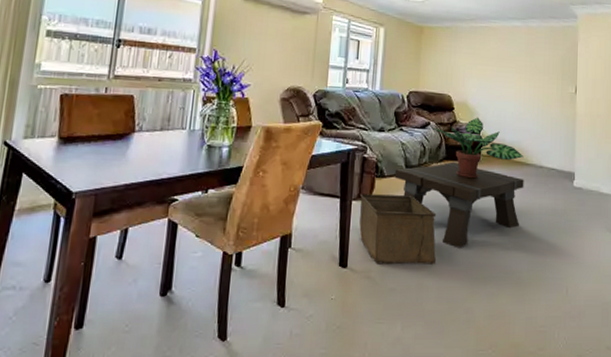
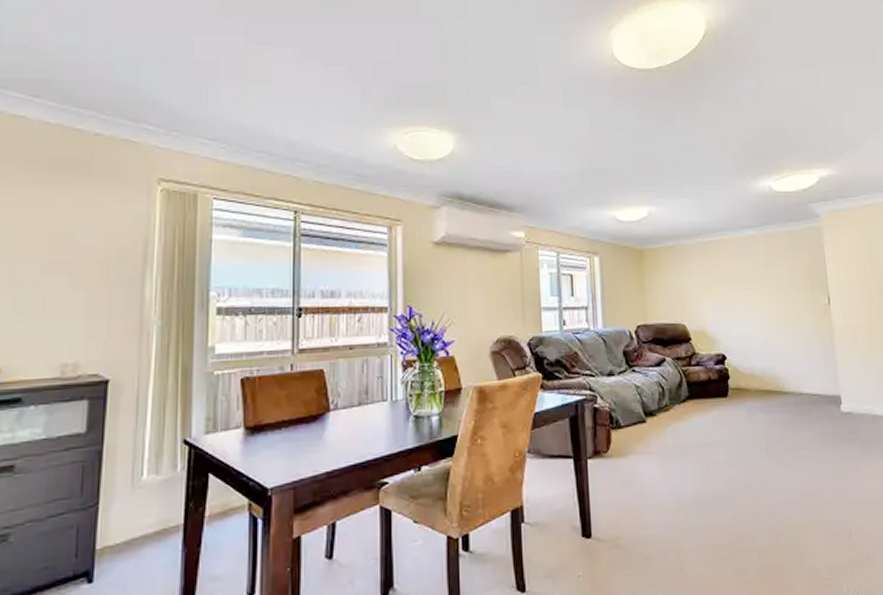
storage bin: present [359,194,437,265] -> none [595,446,693,530]
coffee table: present [394,161,524,249] -> none [632,400,784,500]
potted plant: present [433,117,524,179] -> none [669,345,779,418]

